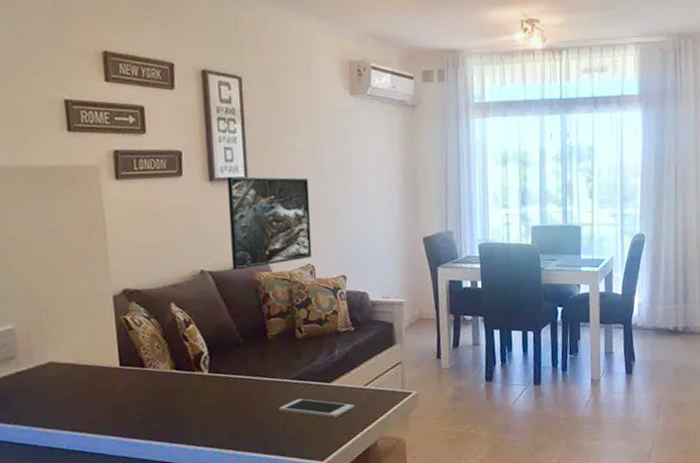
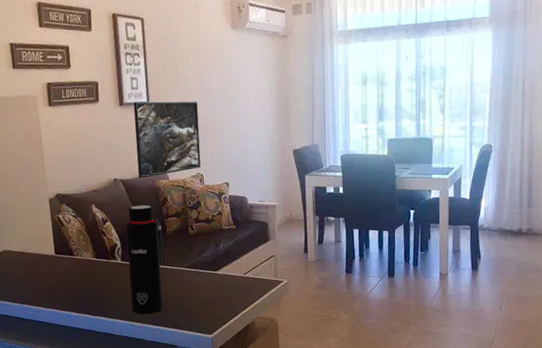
water bottle: none [215,302,266,440] -> present [126,205,166,315]
cell phone: present [279,398,355,418] -> none [176,284,236,300]

